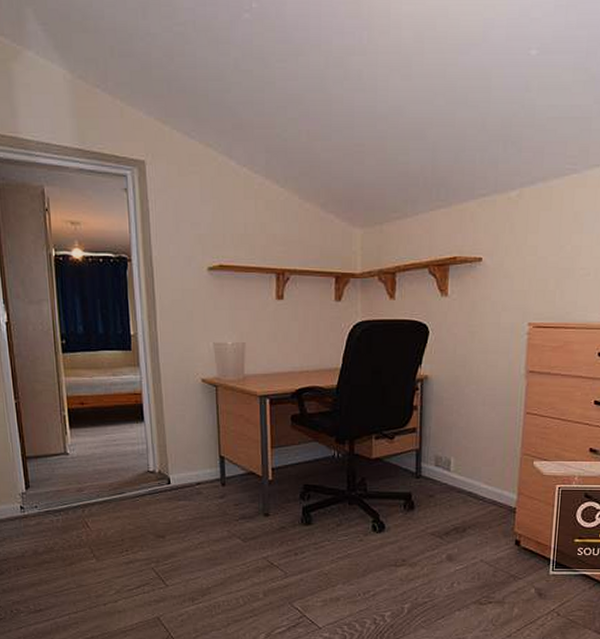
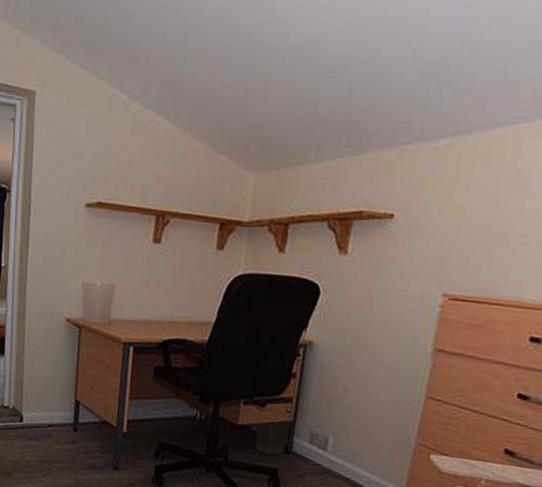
waste basket: none [387,440,418,481] -> present [254,411,292,455]

